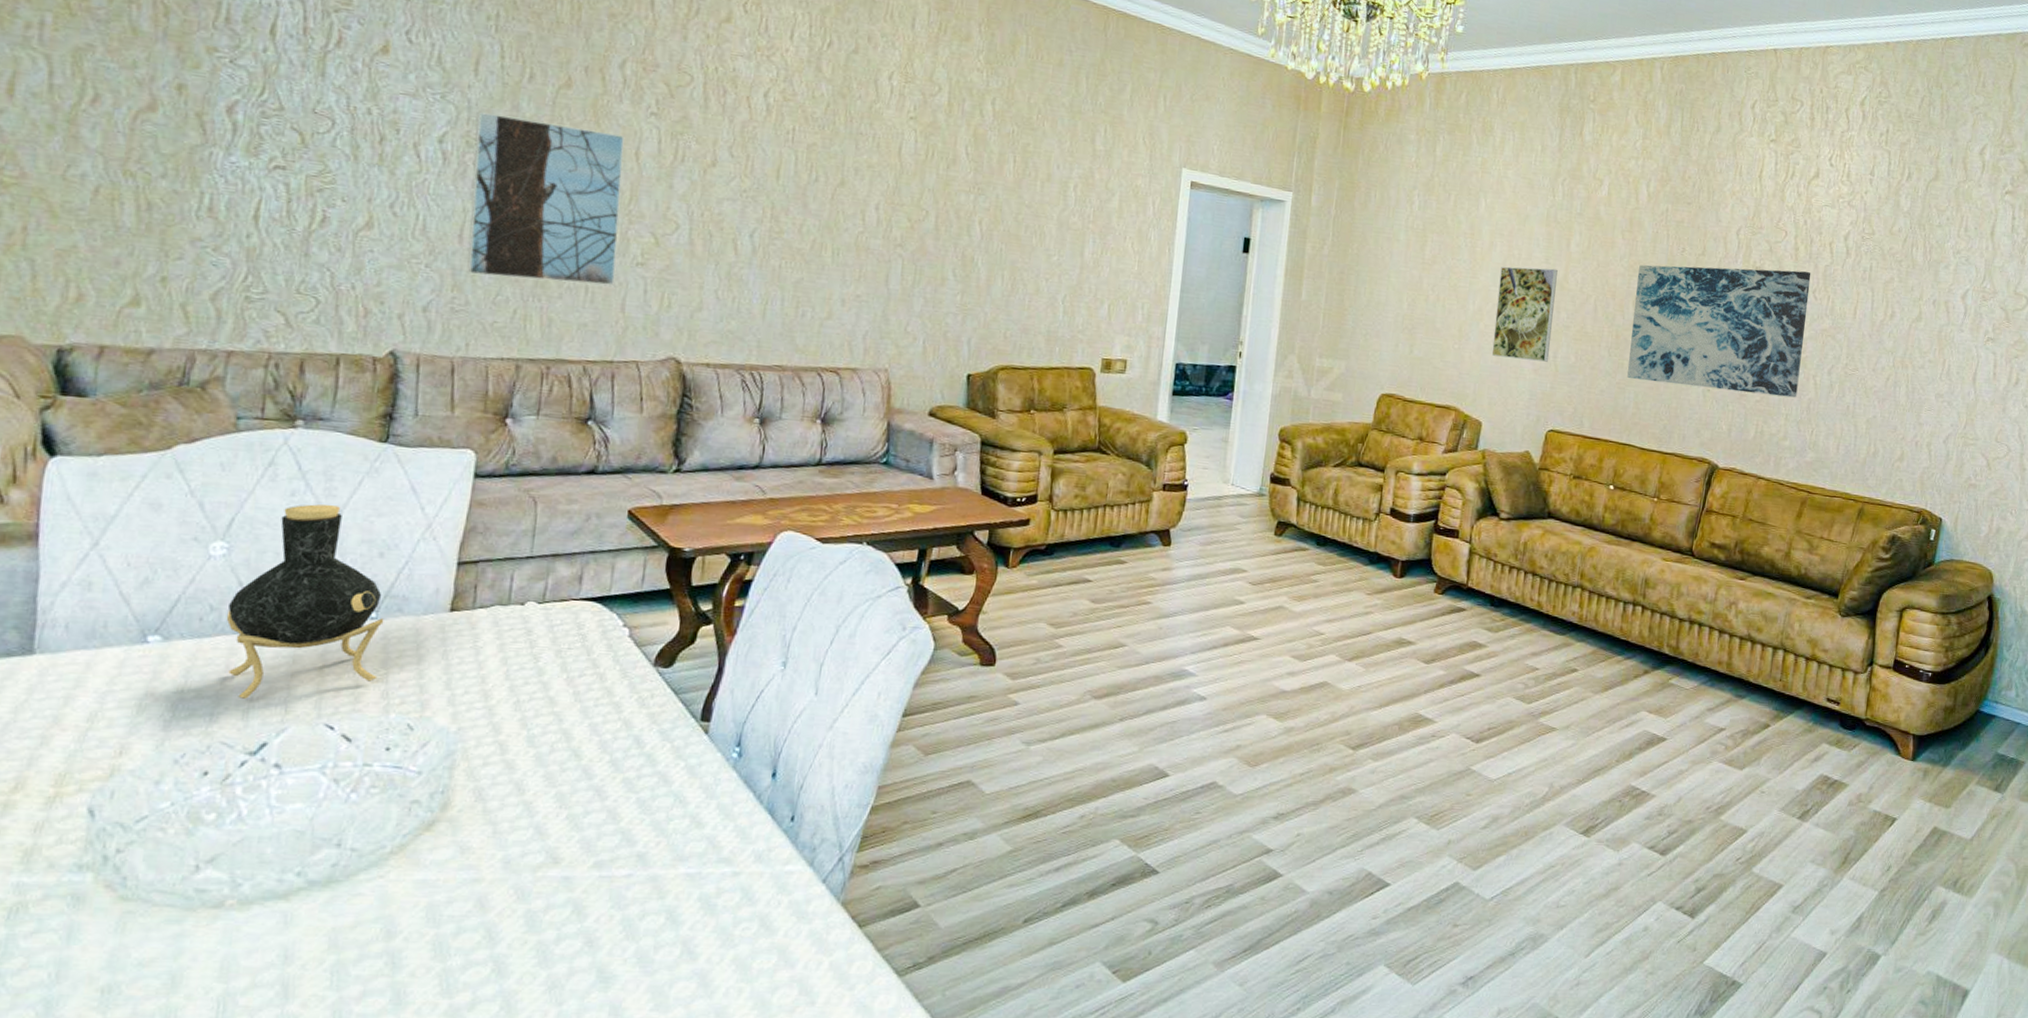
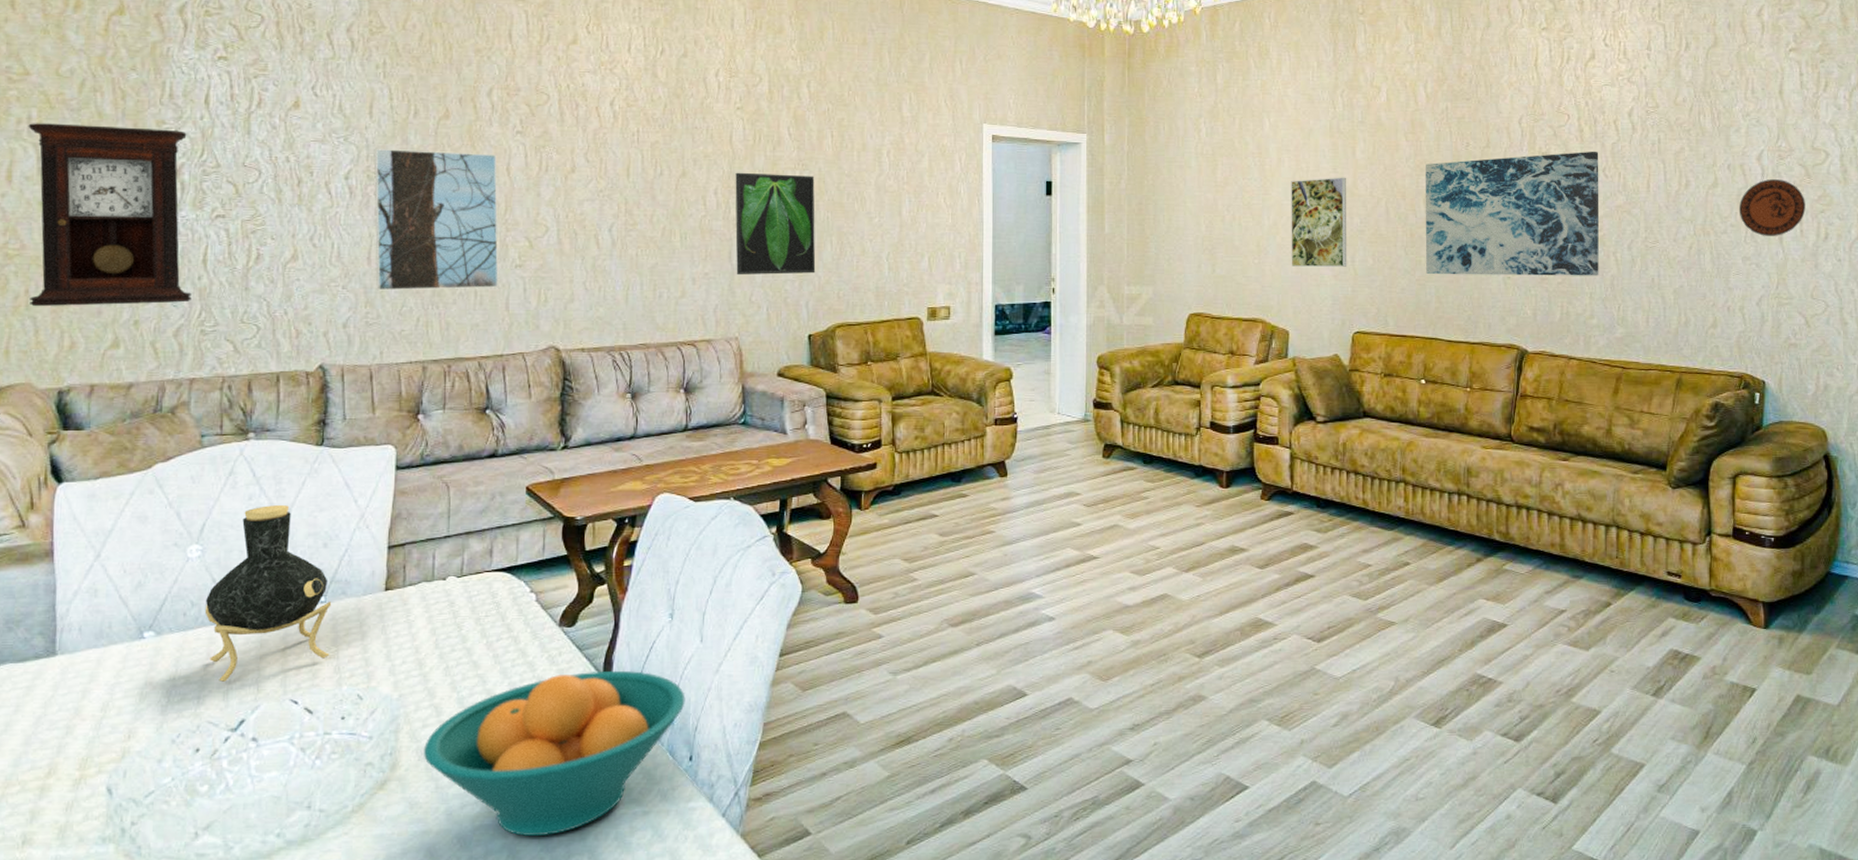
pendulum clock: none [27,30,245,263] -> present [28,123,192,307]
fruit bowl: none [482,717,793,893] -> present [424,670,685,837]
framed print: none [892,188,991,309] -> present [735,172,816,276]
decorative plate: none [1938,319,2002,377] -> present [1739,179,1806,236]

